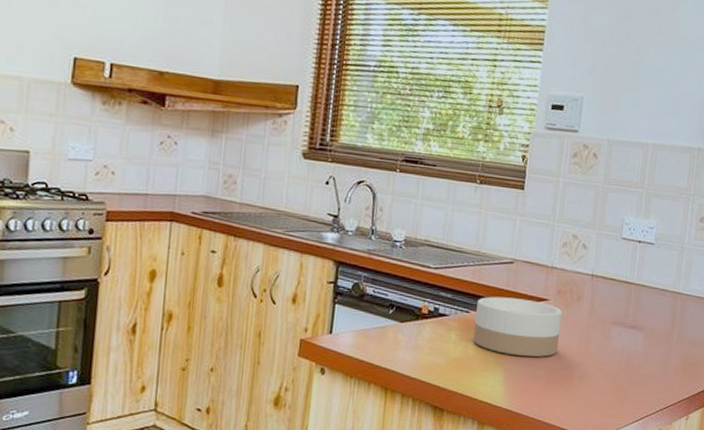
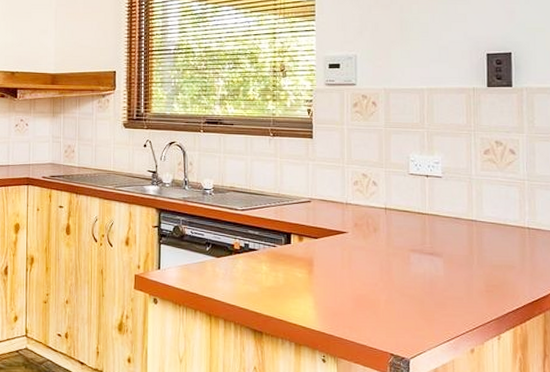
bowl: present [473,296,563,357] -> none [282,232,362,284]

